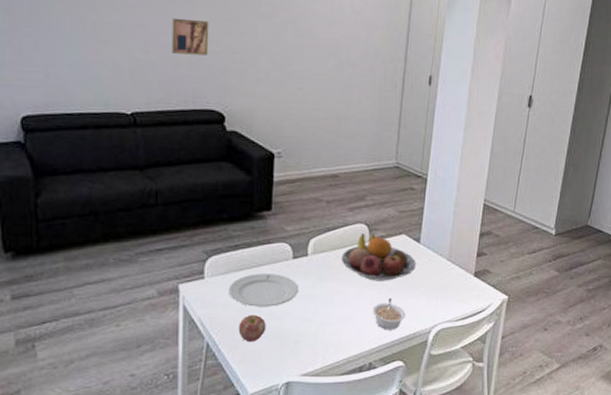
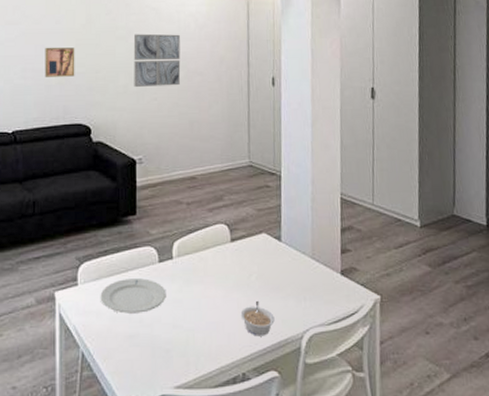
apple: present [238,314,266,343] -> none [111,321,137,352]
wall art: none [277,12,333,76] -> present [133,33,181,88]
fruit bowl: present [341,234,416,281] -> none [205,234,280,283]

